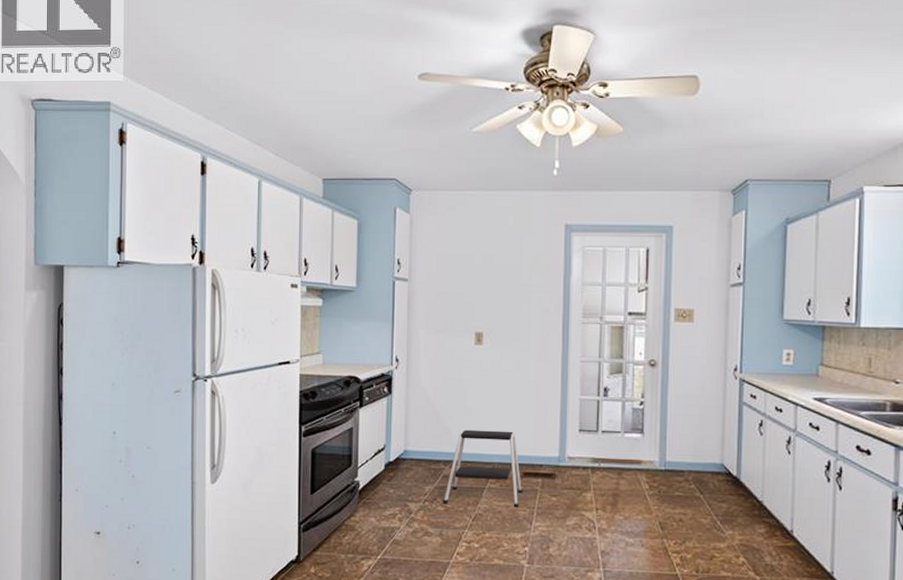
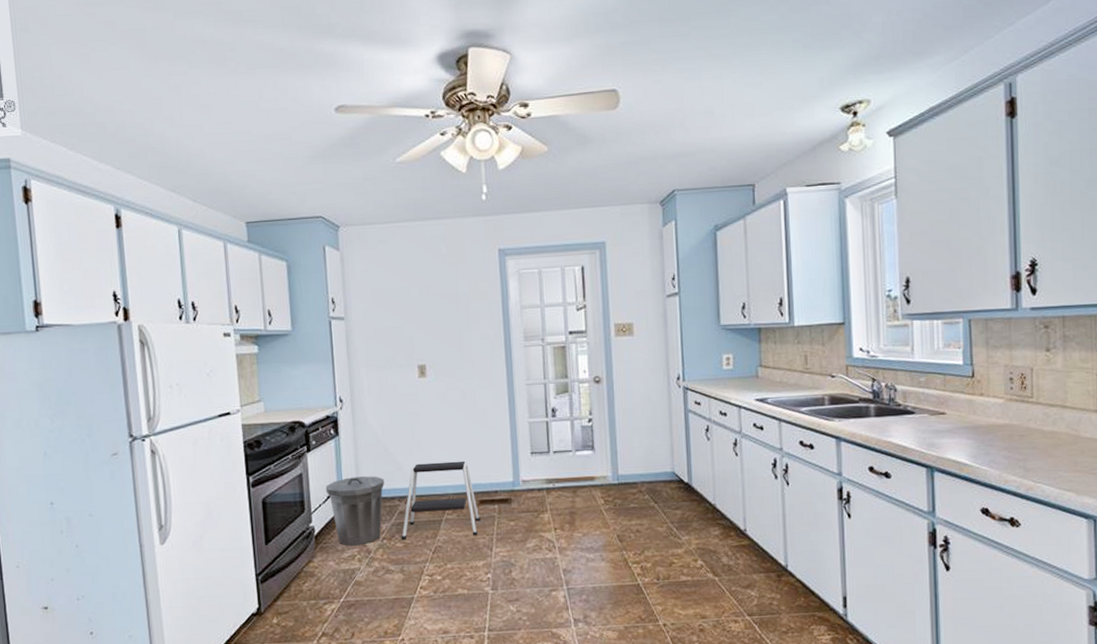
trash can: none [374,436,432,505] -> present [325,476,385,546]

